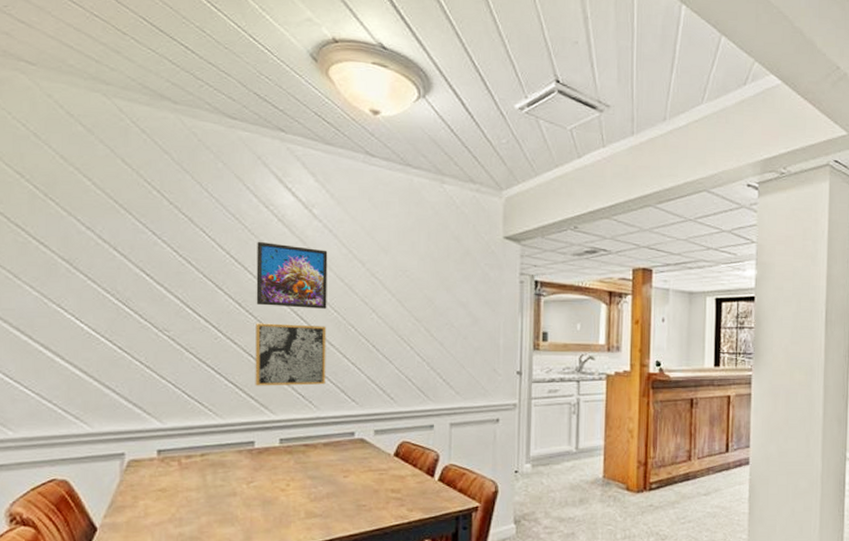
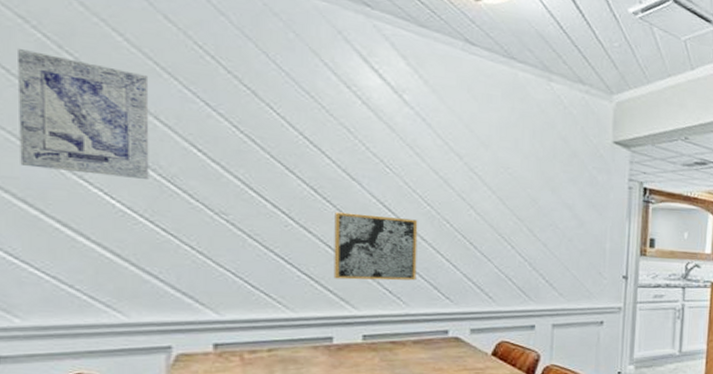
wall art: none [15,200,110,304] -> present [18,49,149,179]
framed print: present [256,241,328,309] -> none [335,123,420,202]

